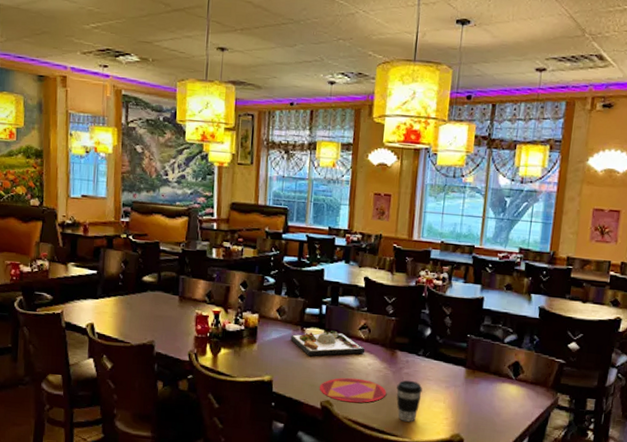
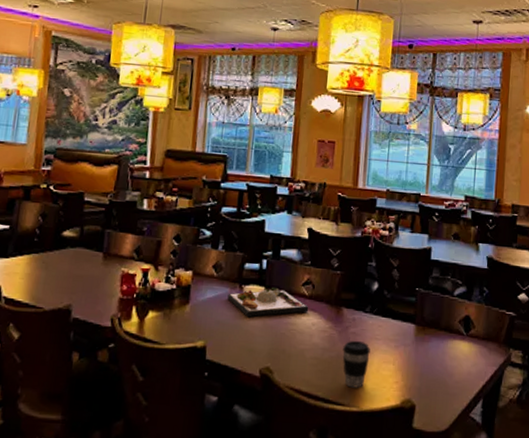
plate: present [319,377,387,403] -> none [258,340,333,369]

